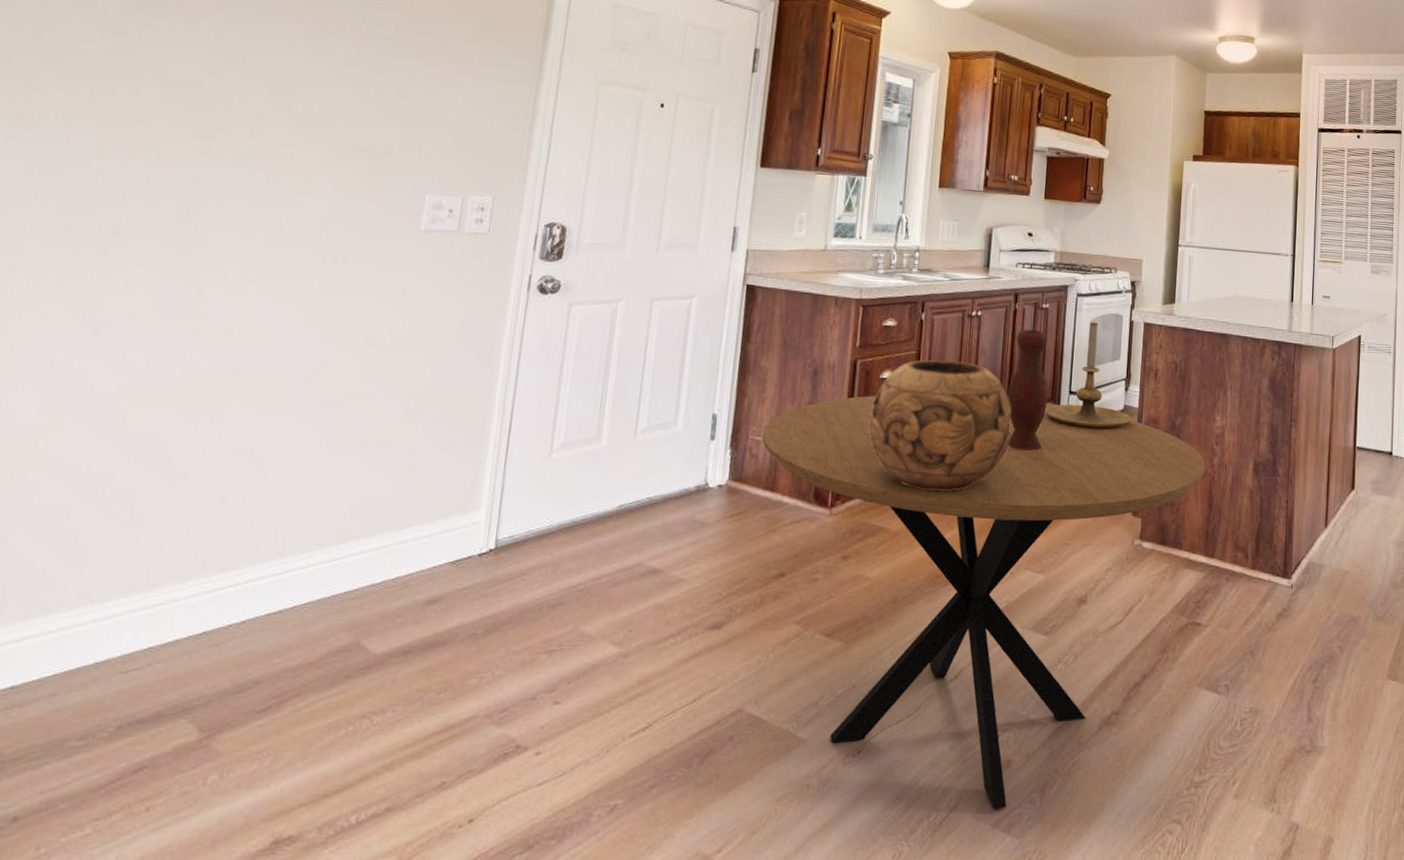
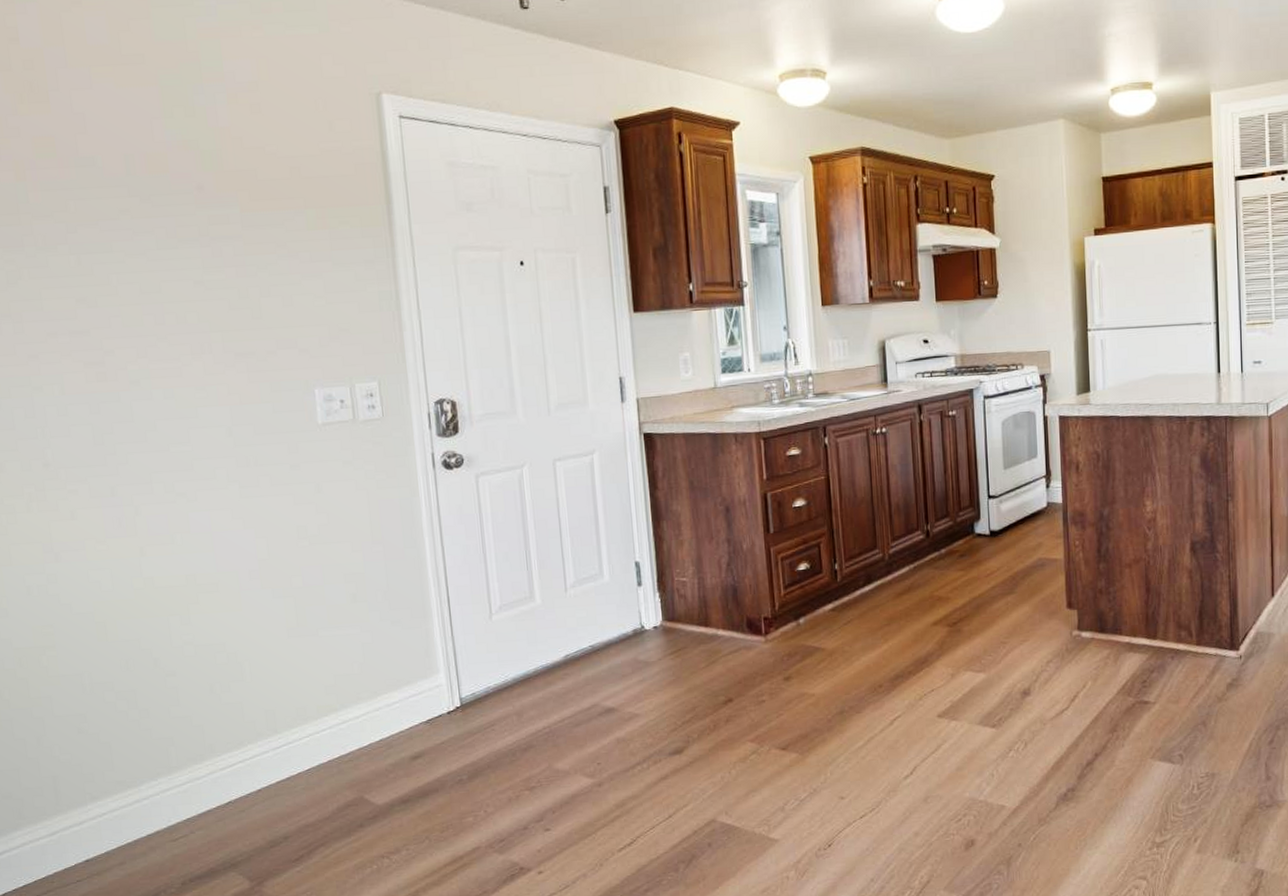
dining table: present [762,395,1205,809] -> none [686,509,1139,882]
decorative bowl: present [870,359,1012,492] -> none [790,480,934,609]
vase: present [1007,329,1048,451] -> none [924,438,967,560]
candle holder: present [1044,321,1132,428] -> none [964,422,1057,530]

